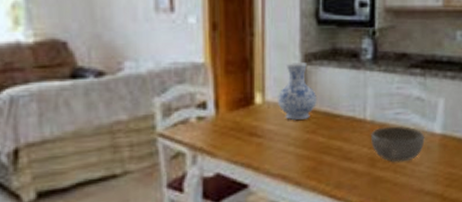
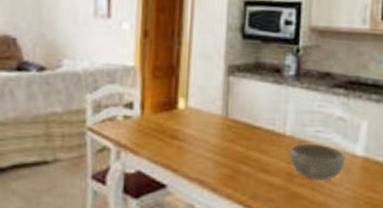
vase: present [278,61,316,121] -> none [200,72,238,129]

